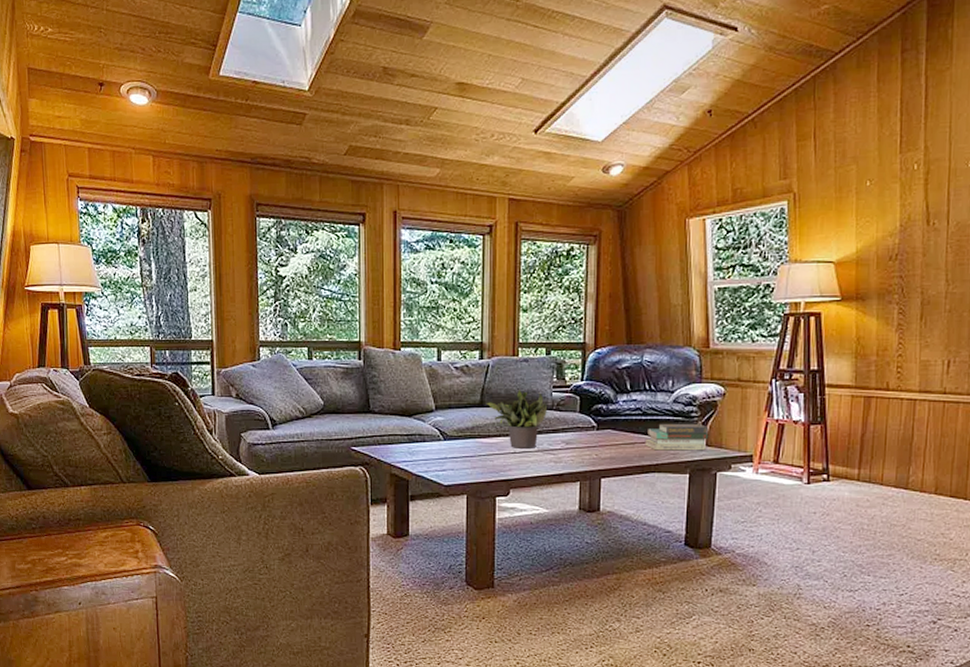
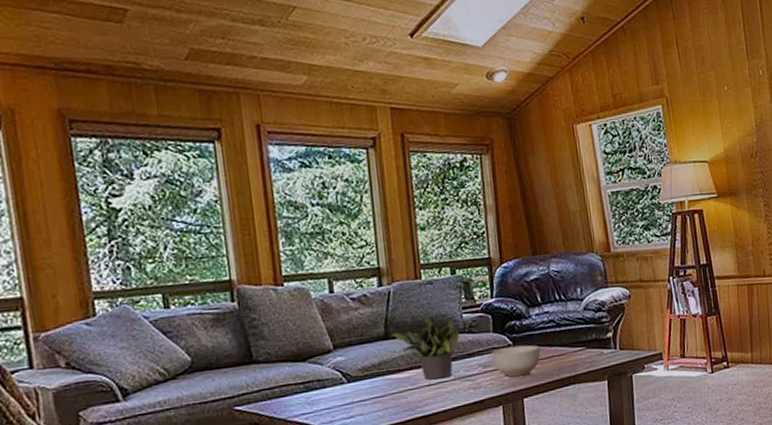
bowl: none [575,428,625,457] -> present [491,344,541,378]
books: present [644,423,709,451] -> none [561,328,621,362]

